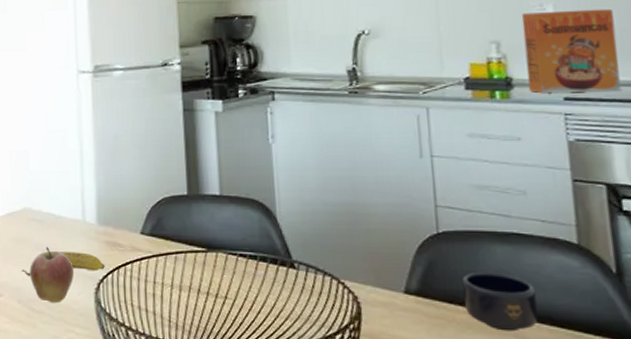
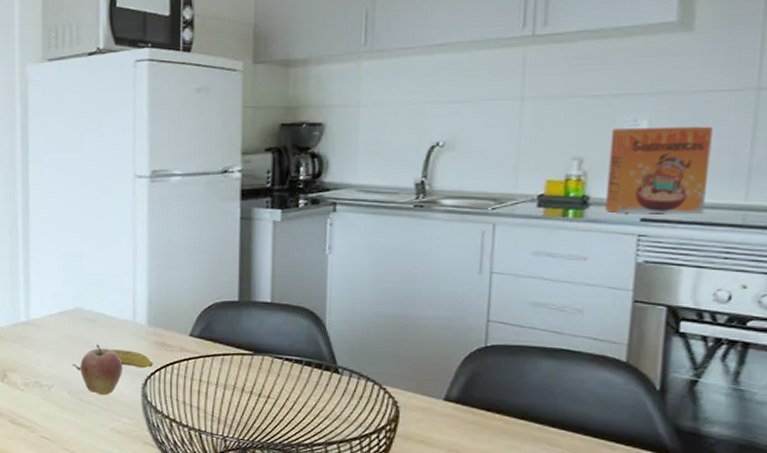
mug: present [461,271,538,332] -> none [501,383,576,439]

